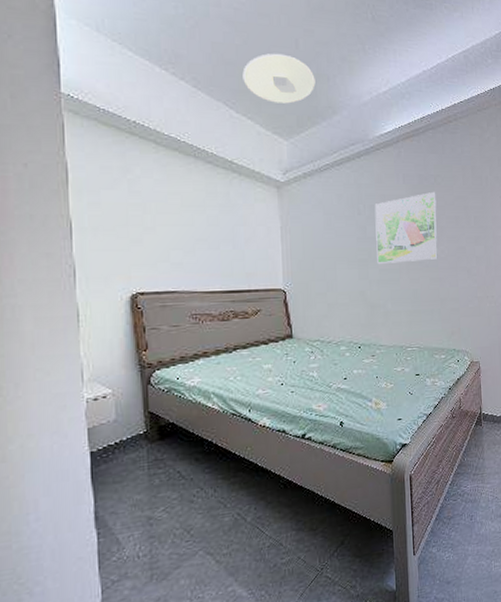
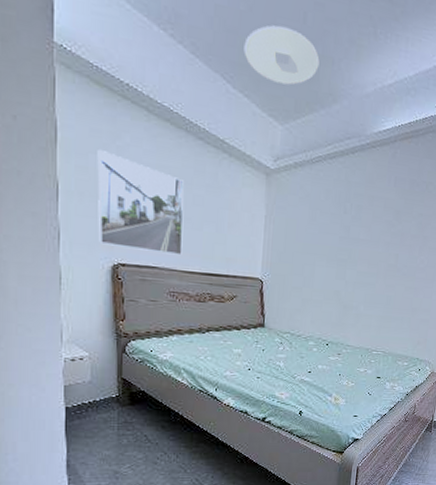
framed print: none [109,184,201,277] -> present [97,148,184,256]
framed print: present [374,191,438,265] -> none [356,199,426,269]

